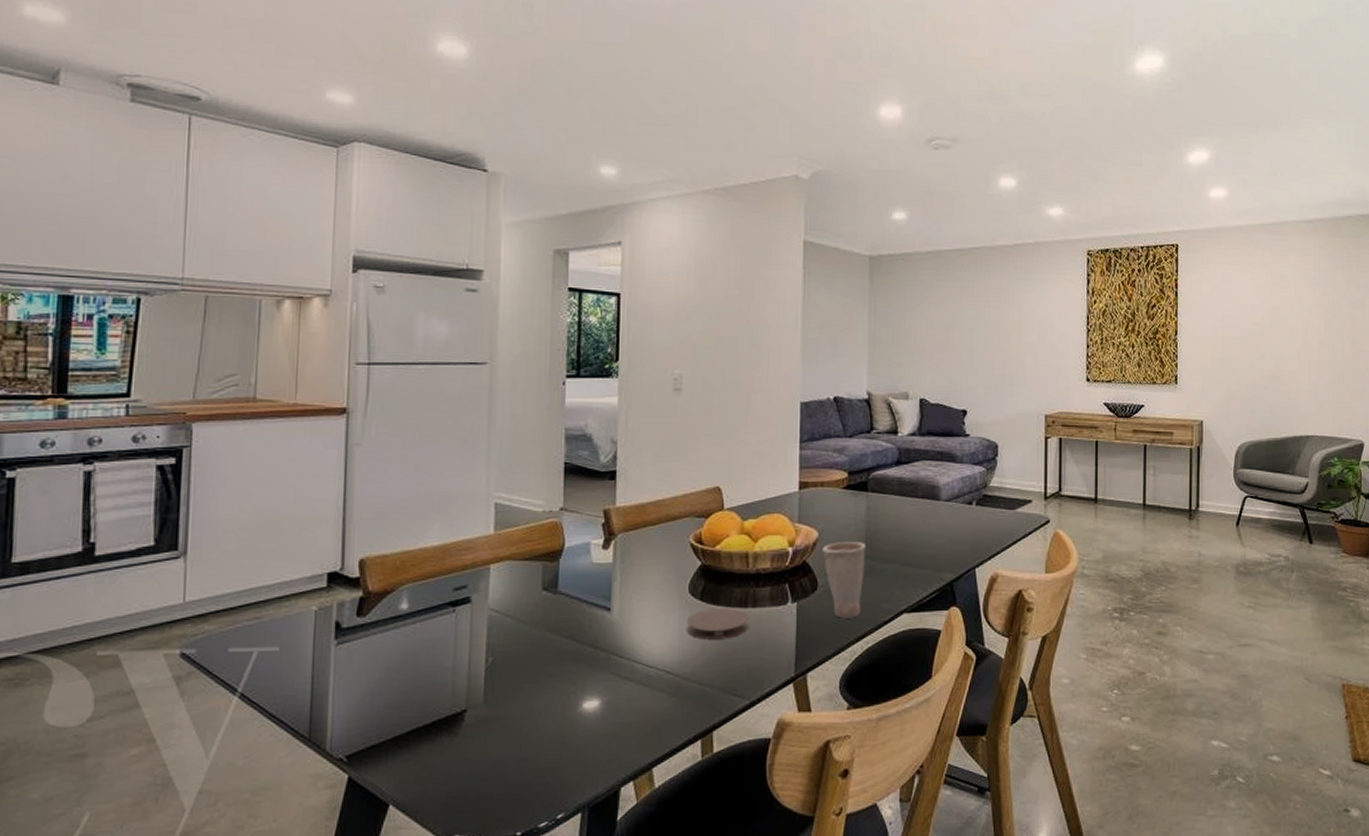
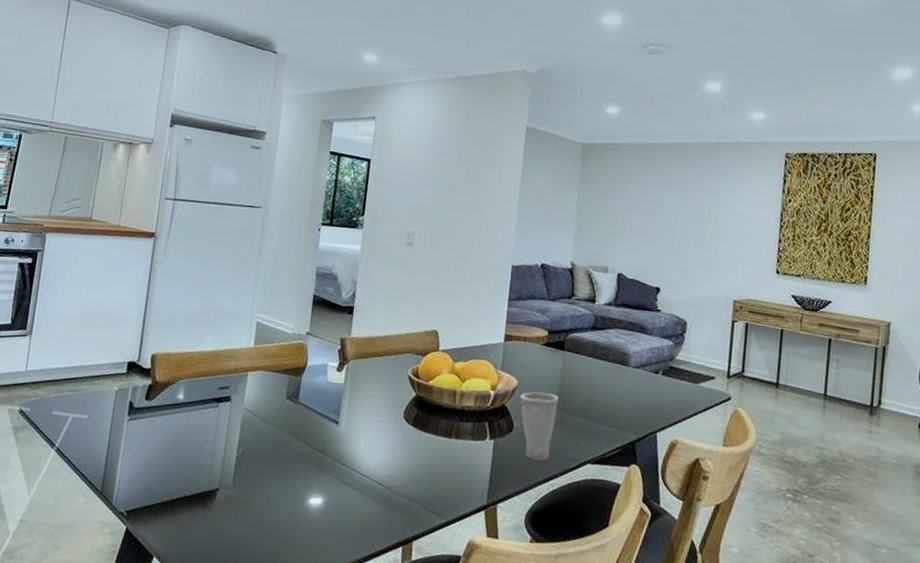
coaster: present [687,608,748,640] -> none [399,434,452,463]

